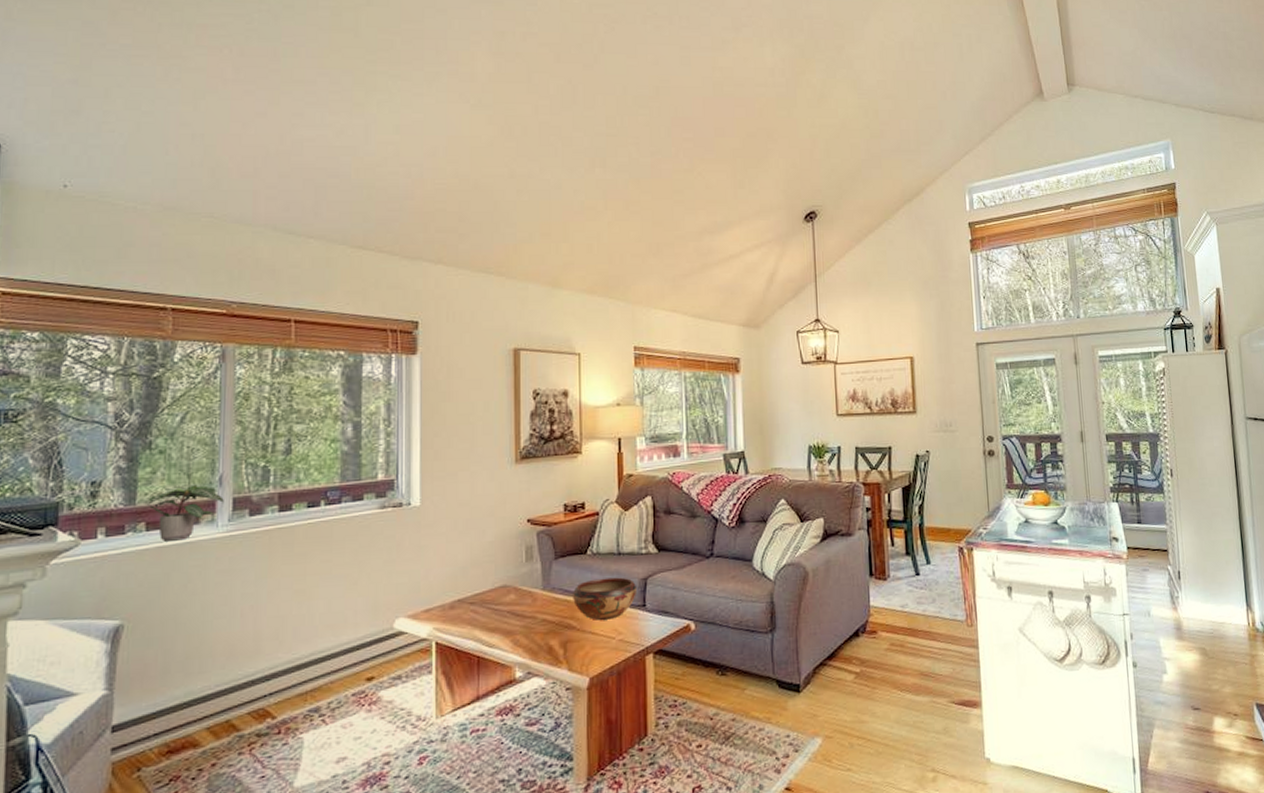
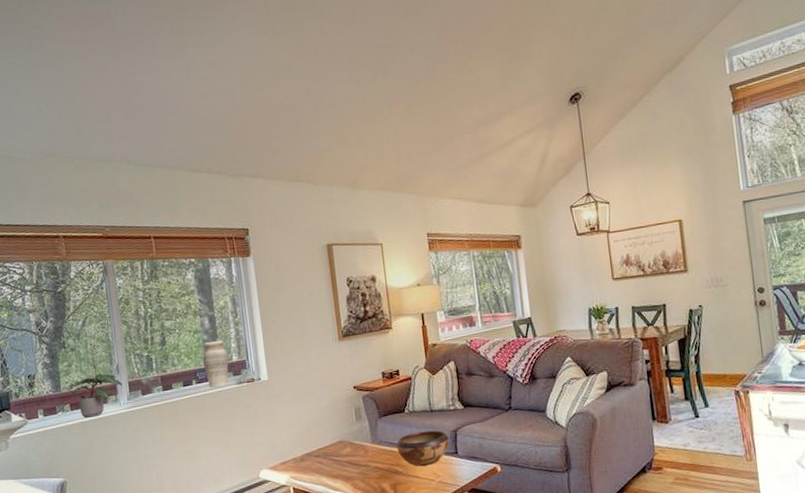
vase: none [338,452,372,512] -> present [203,340,229,388]

